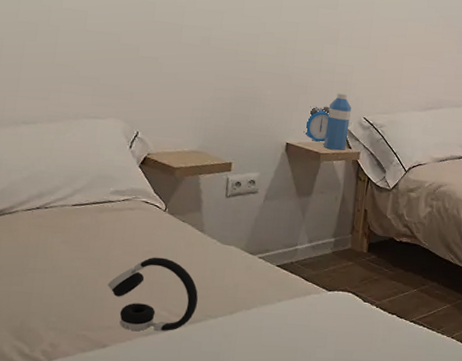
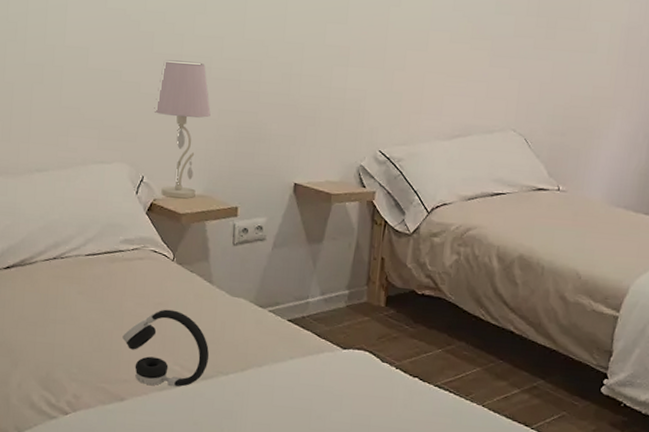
table lamp: none [151,28,209,155] -> present [154,60,211,200]
alarm clock: present [303,106,331,142] -> none [312,139,342,181]
water bottle: present [324,93,351,151] -> none [335,123,365,191]

